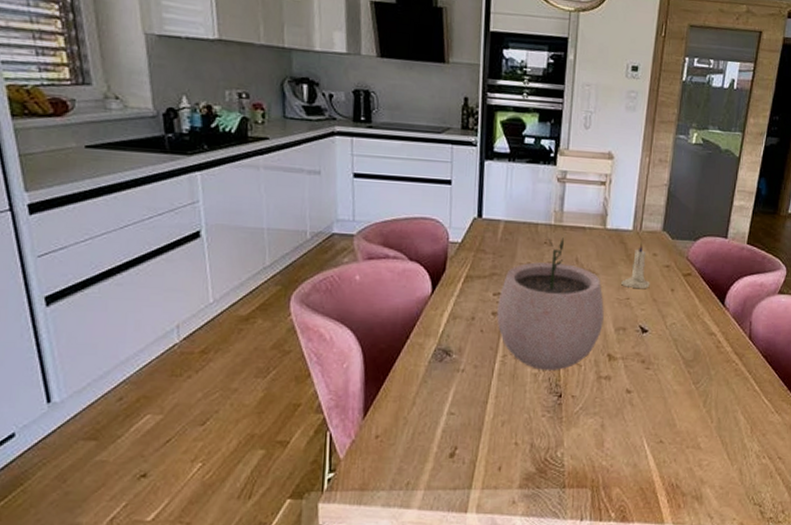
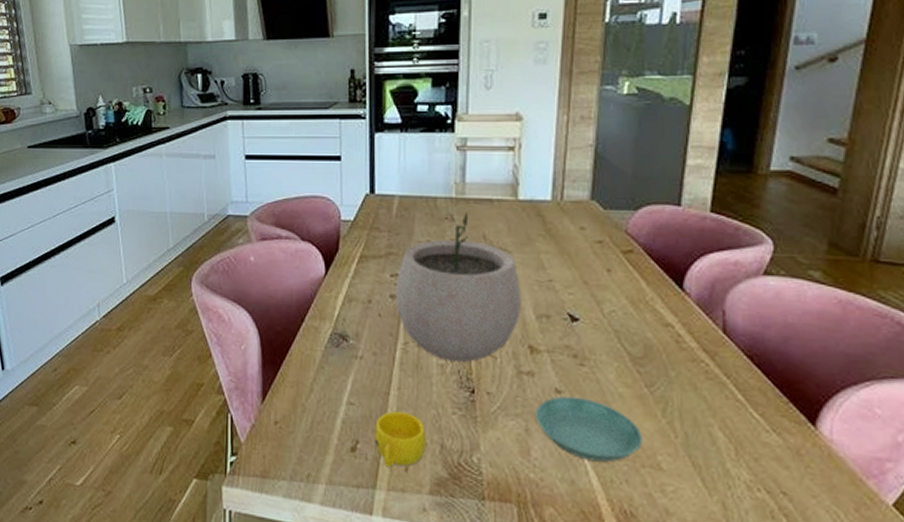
cup: none [472,417,519,470] -> present [375,410,427,469]
saucer: none [609,395,689,447] -> present [535,396,643,463]
candle: present [621,242,650,288] -> none [541,214,578,268]

